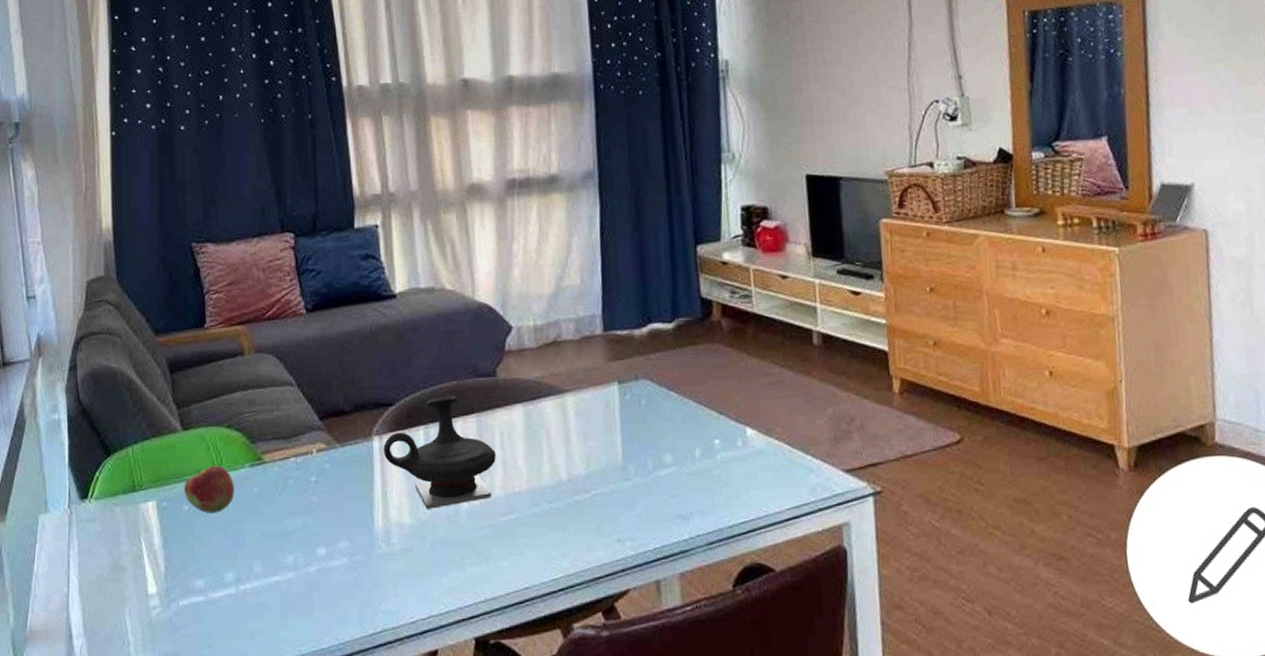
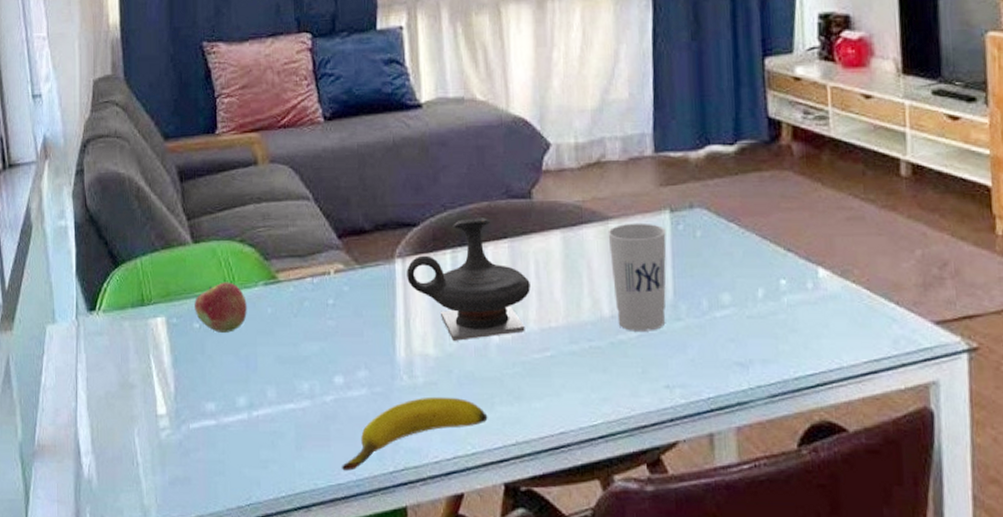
banana: none [325,561,459,636] -> present [342,396,488,471]
cup: none [564,394,617,492] -> present [608,222,667,331]

